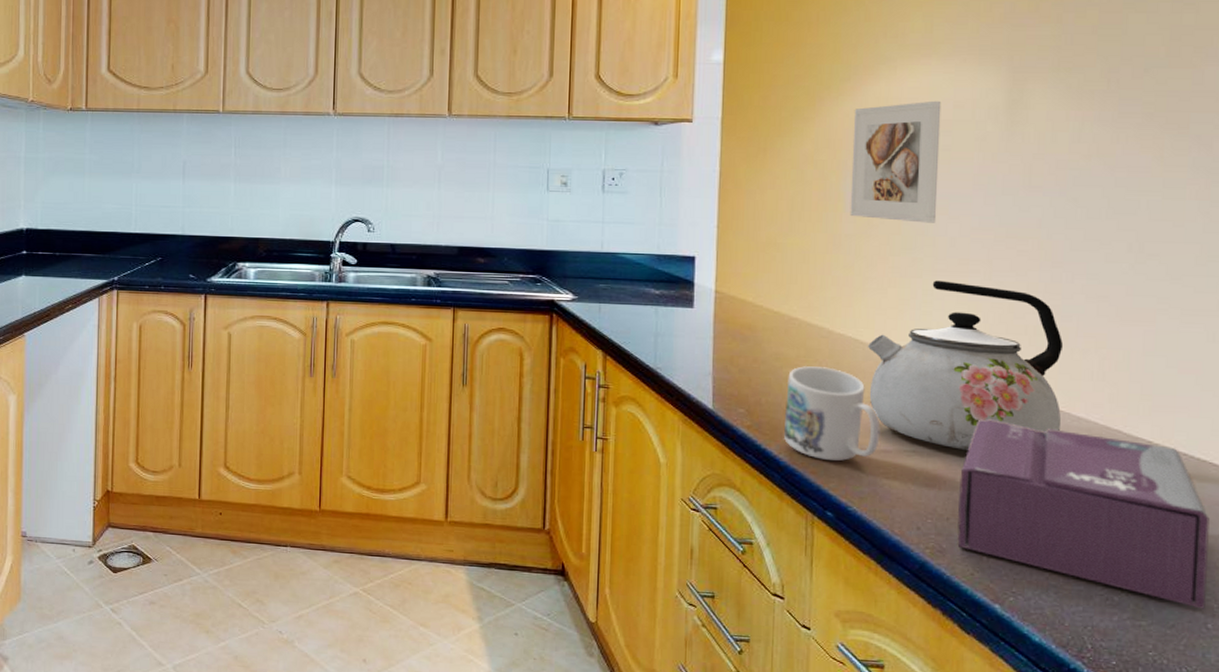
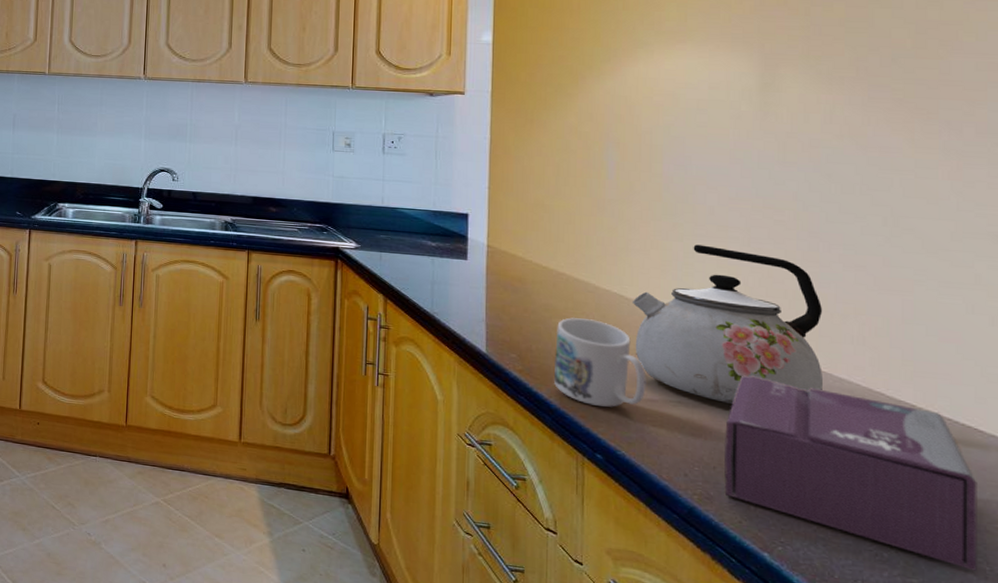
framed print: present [850,100,942,223] -> none [612,82,697,192]

